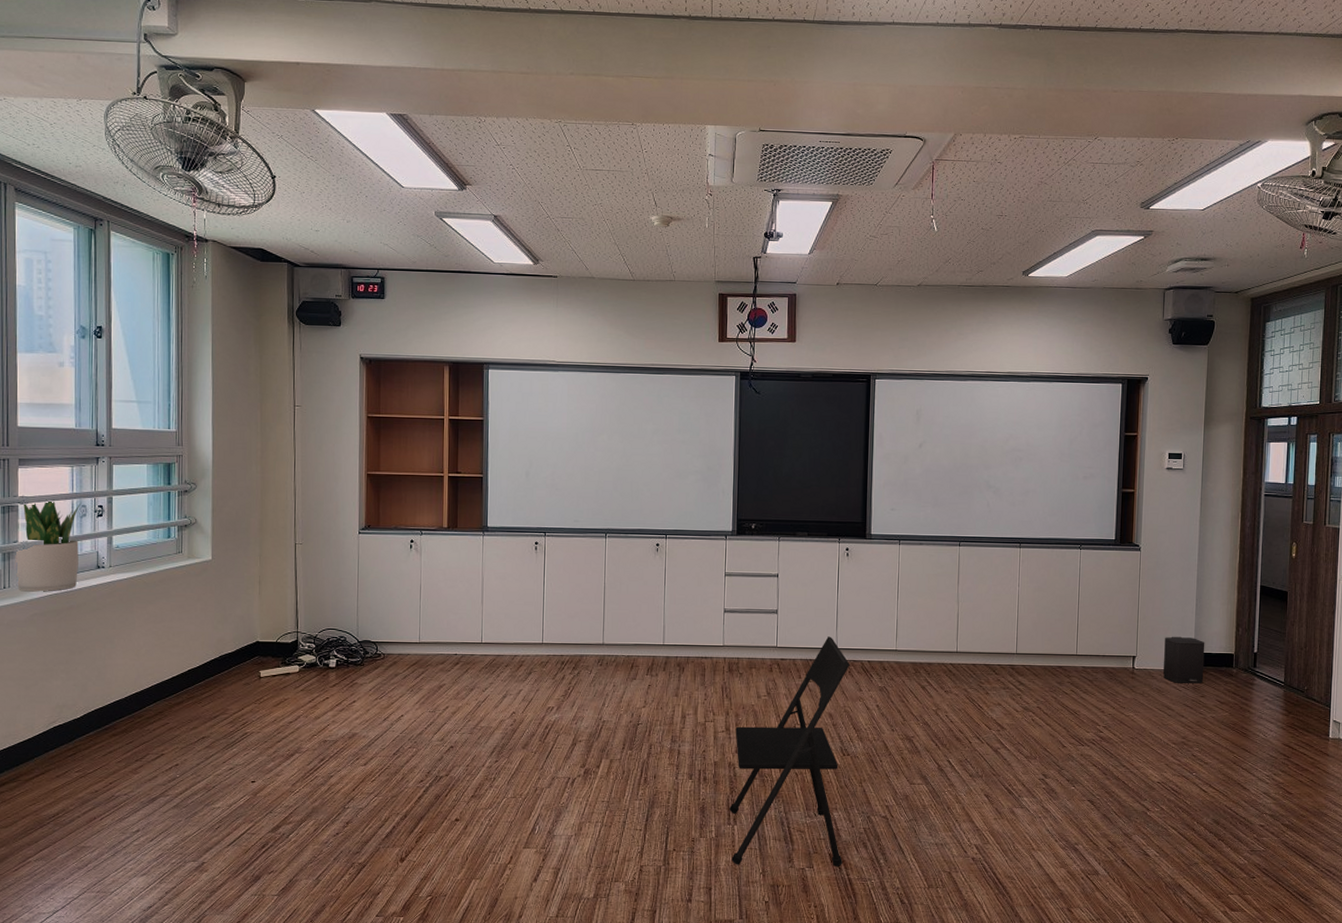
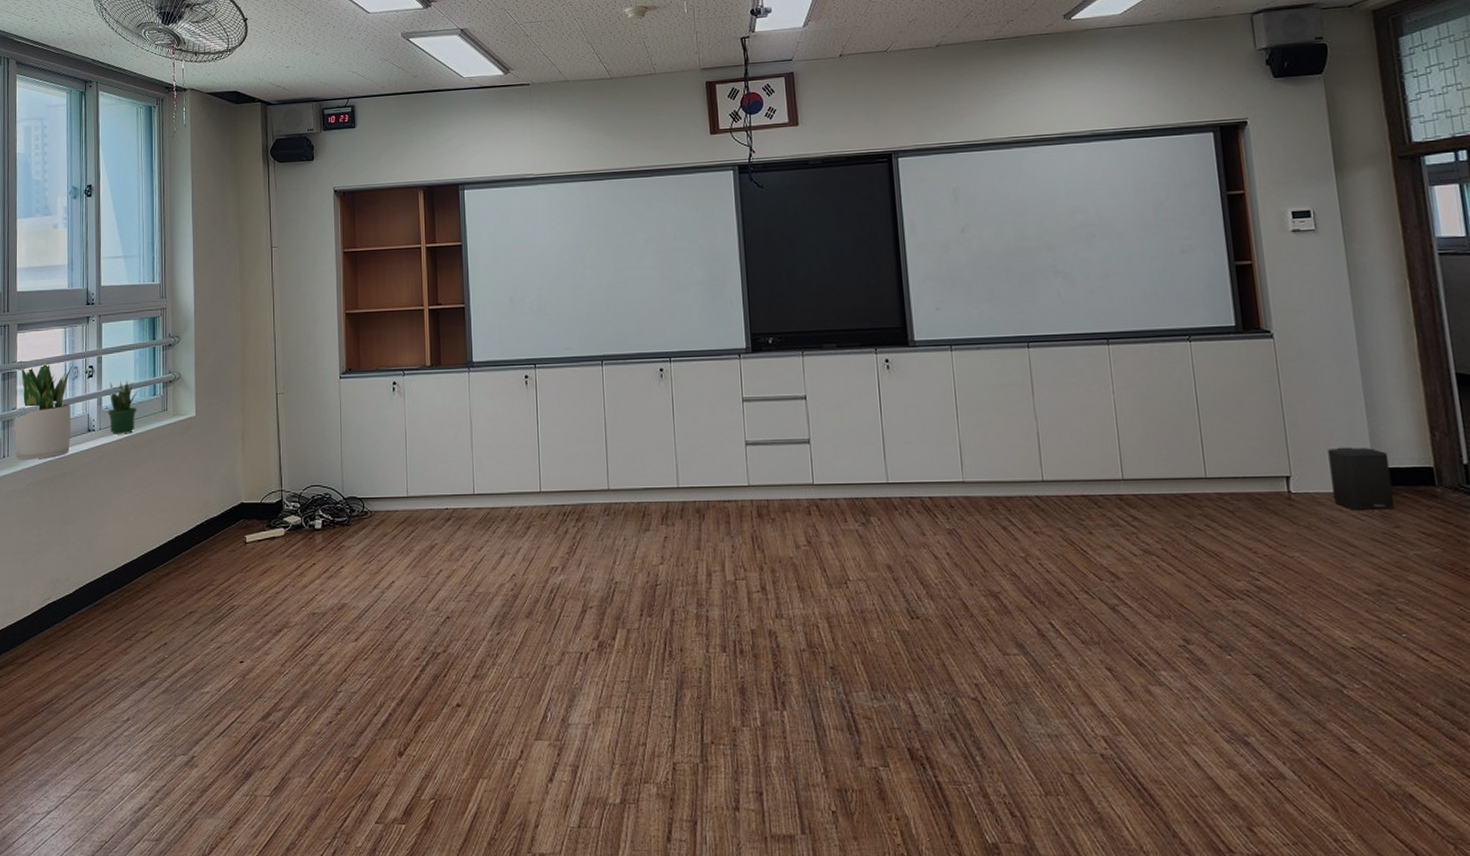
planter: none [118,522,153,573] -> present [107,381,140,435]
folding chair: present [729,636,850,866] -> none [772,468,926,765]

